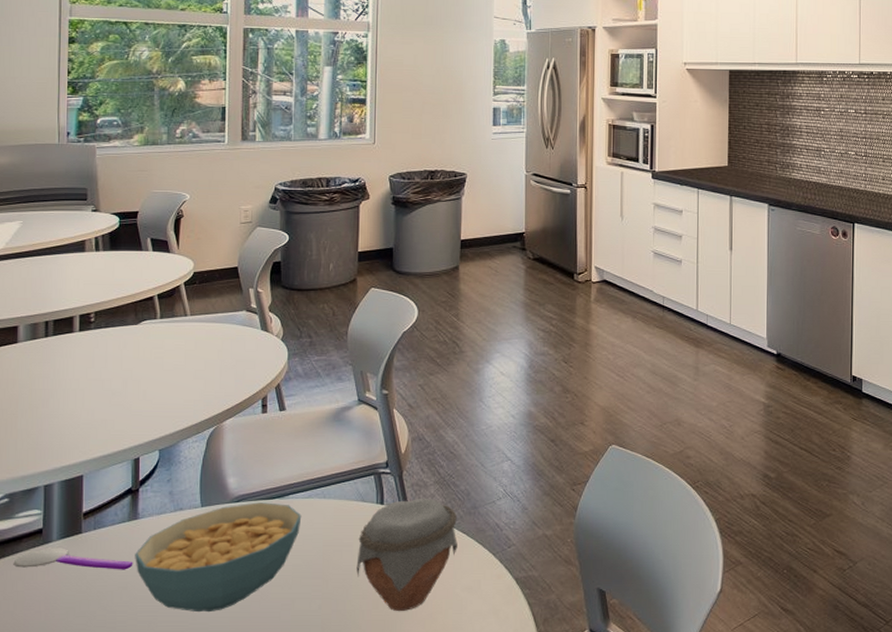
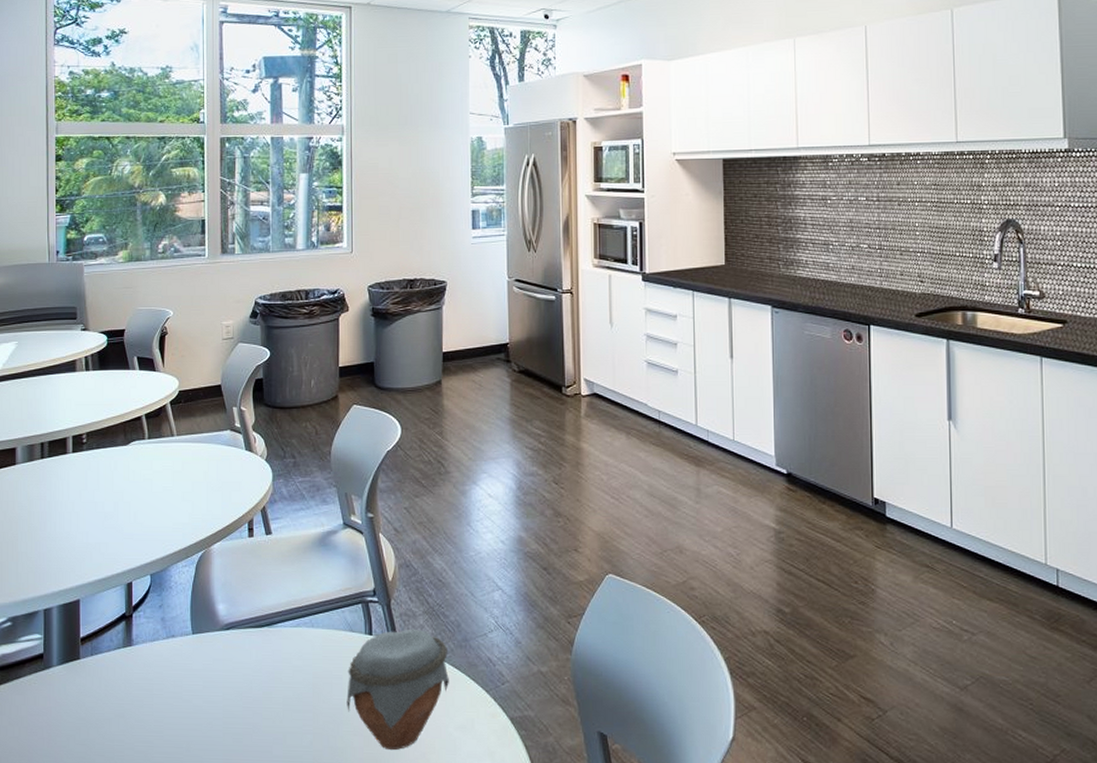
spoon: present [13,547,133,570] -> none [17,673,129,698]
cereal bowl: present [135,502,302,613] -> none [130,630,291,745]

